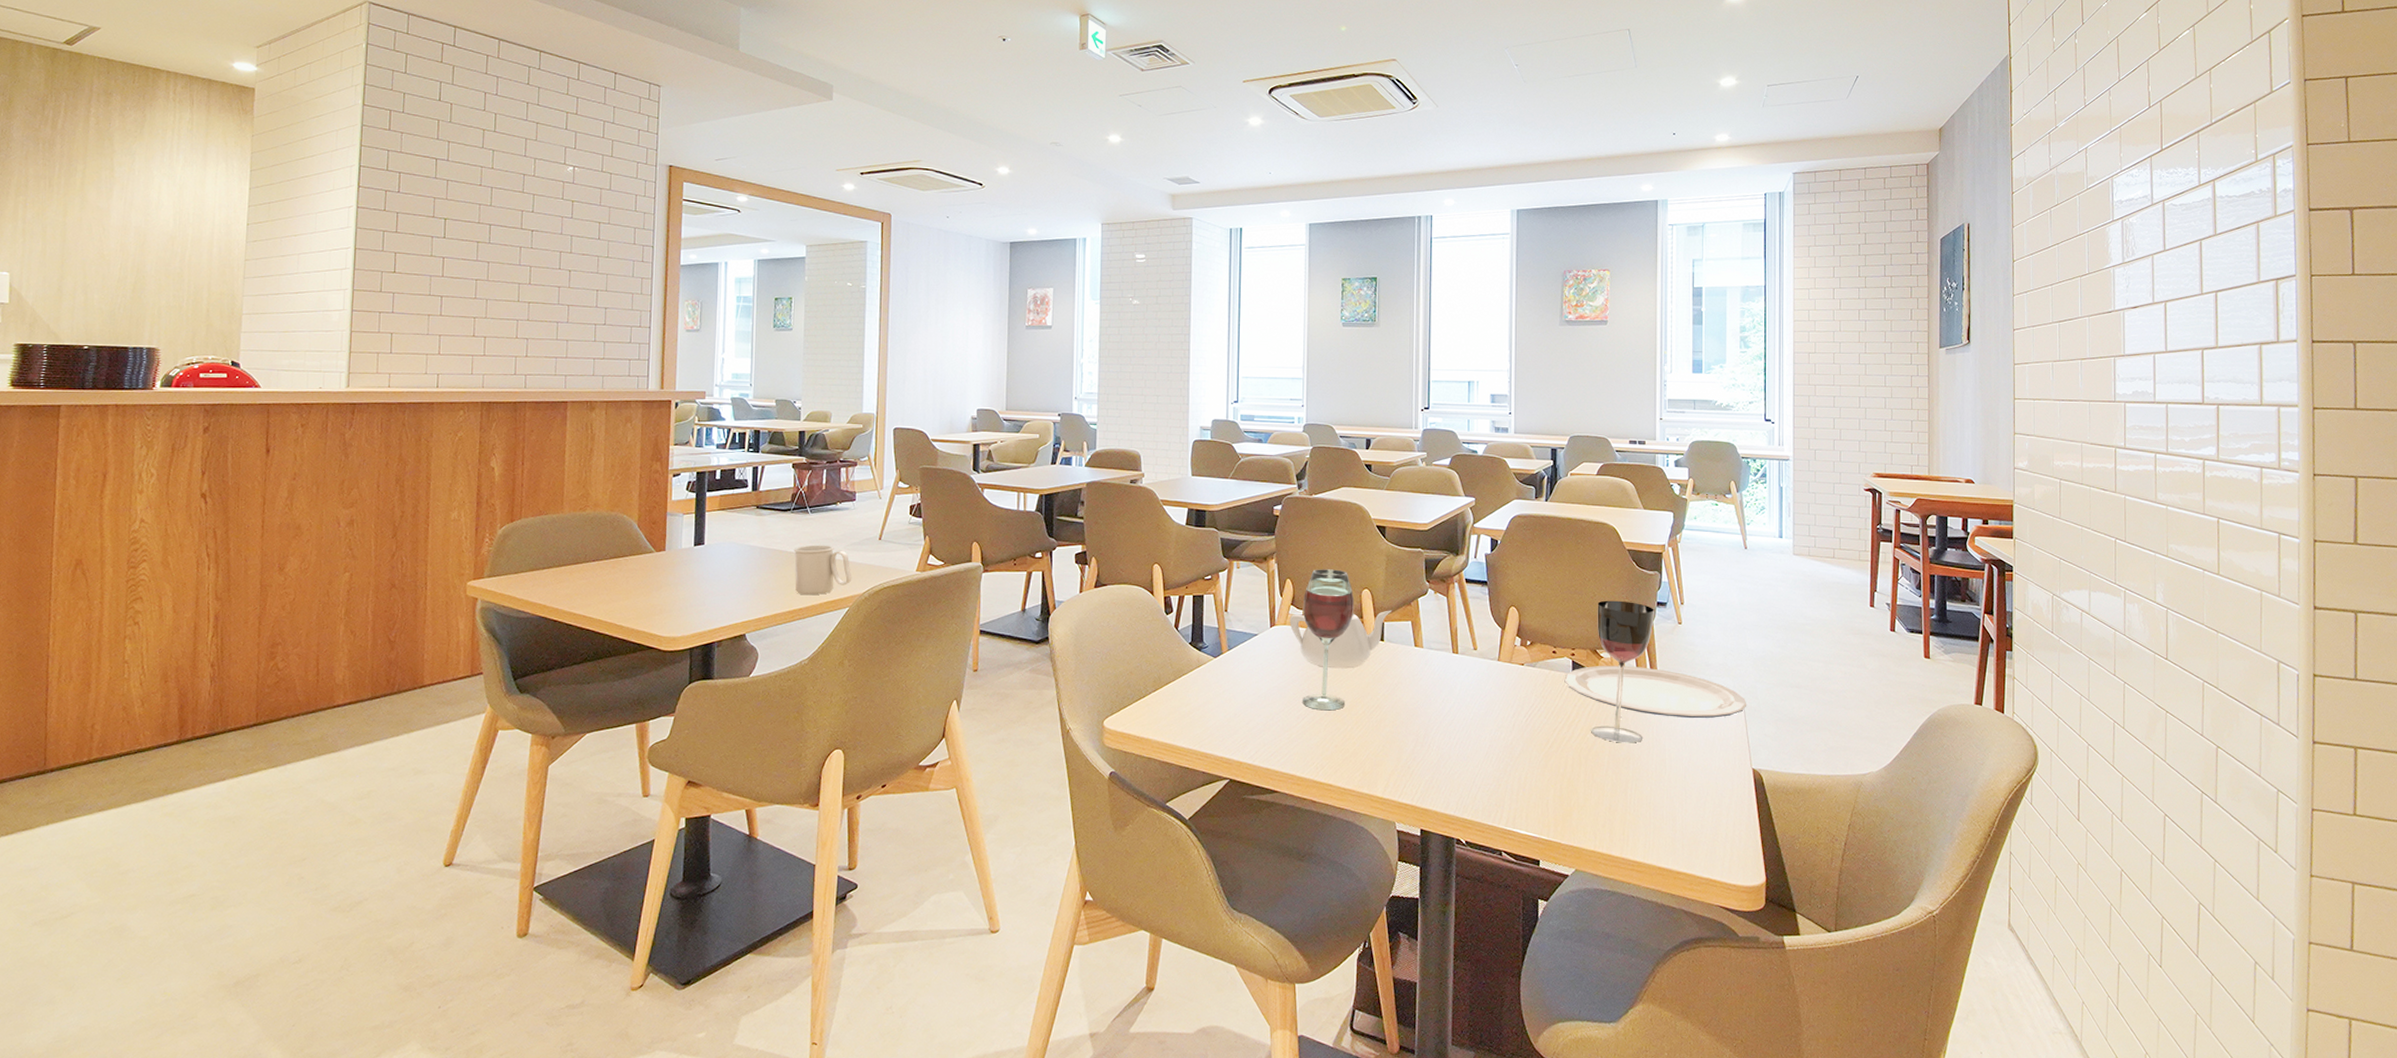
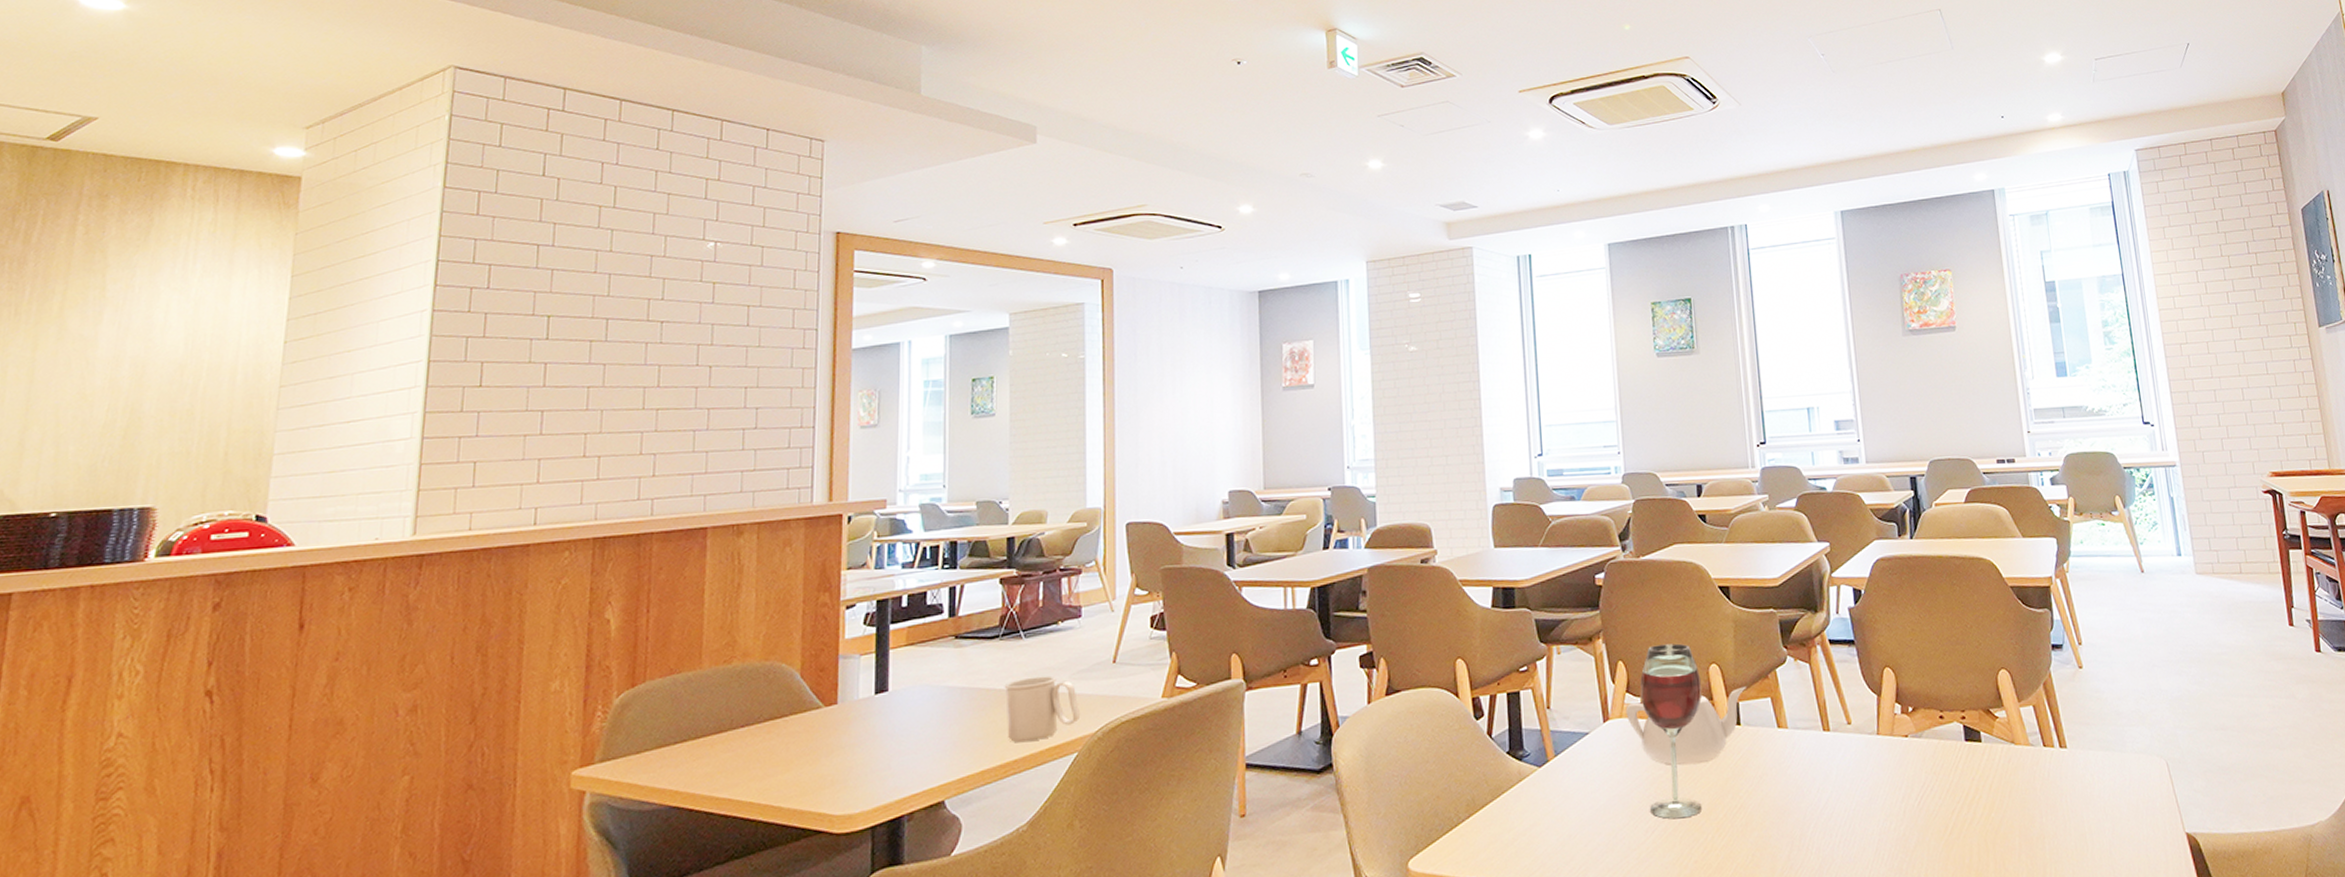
plate: present [1564,665,1747,719] -> none [1956,724,2170,782]
wineglass: present [1591,600,1654,743] -> none [1984,647,2057,820]

